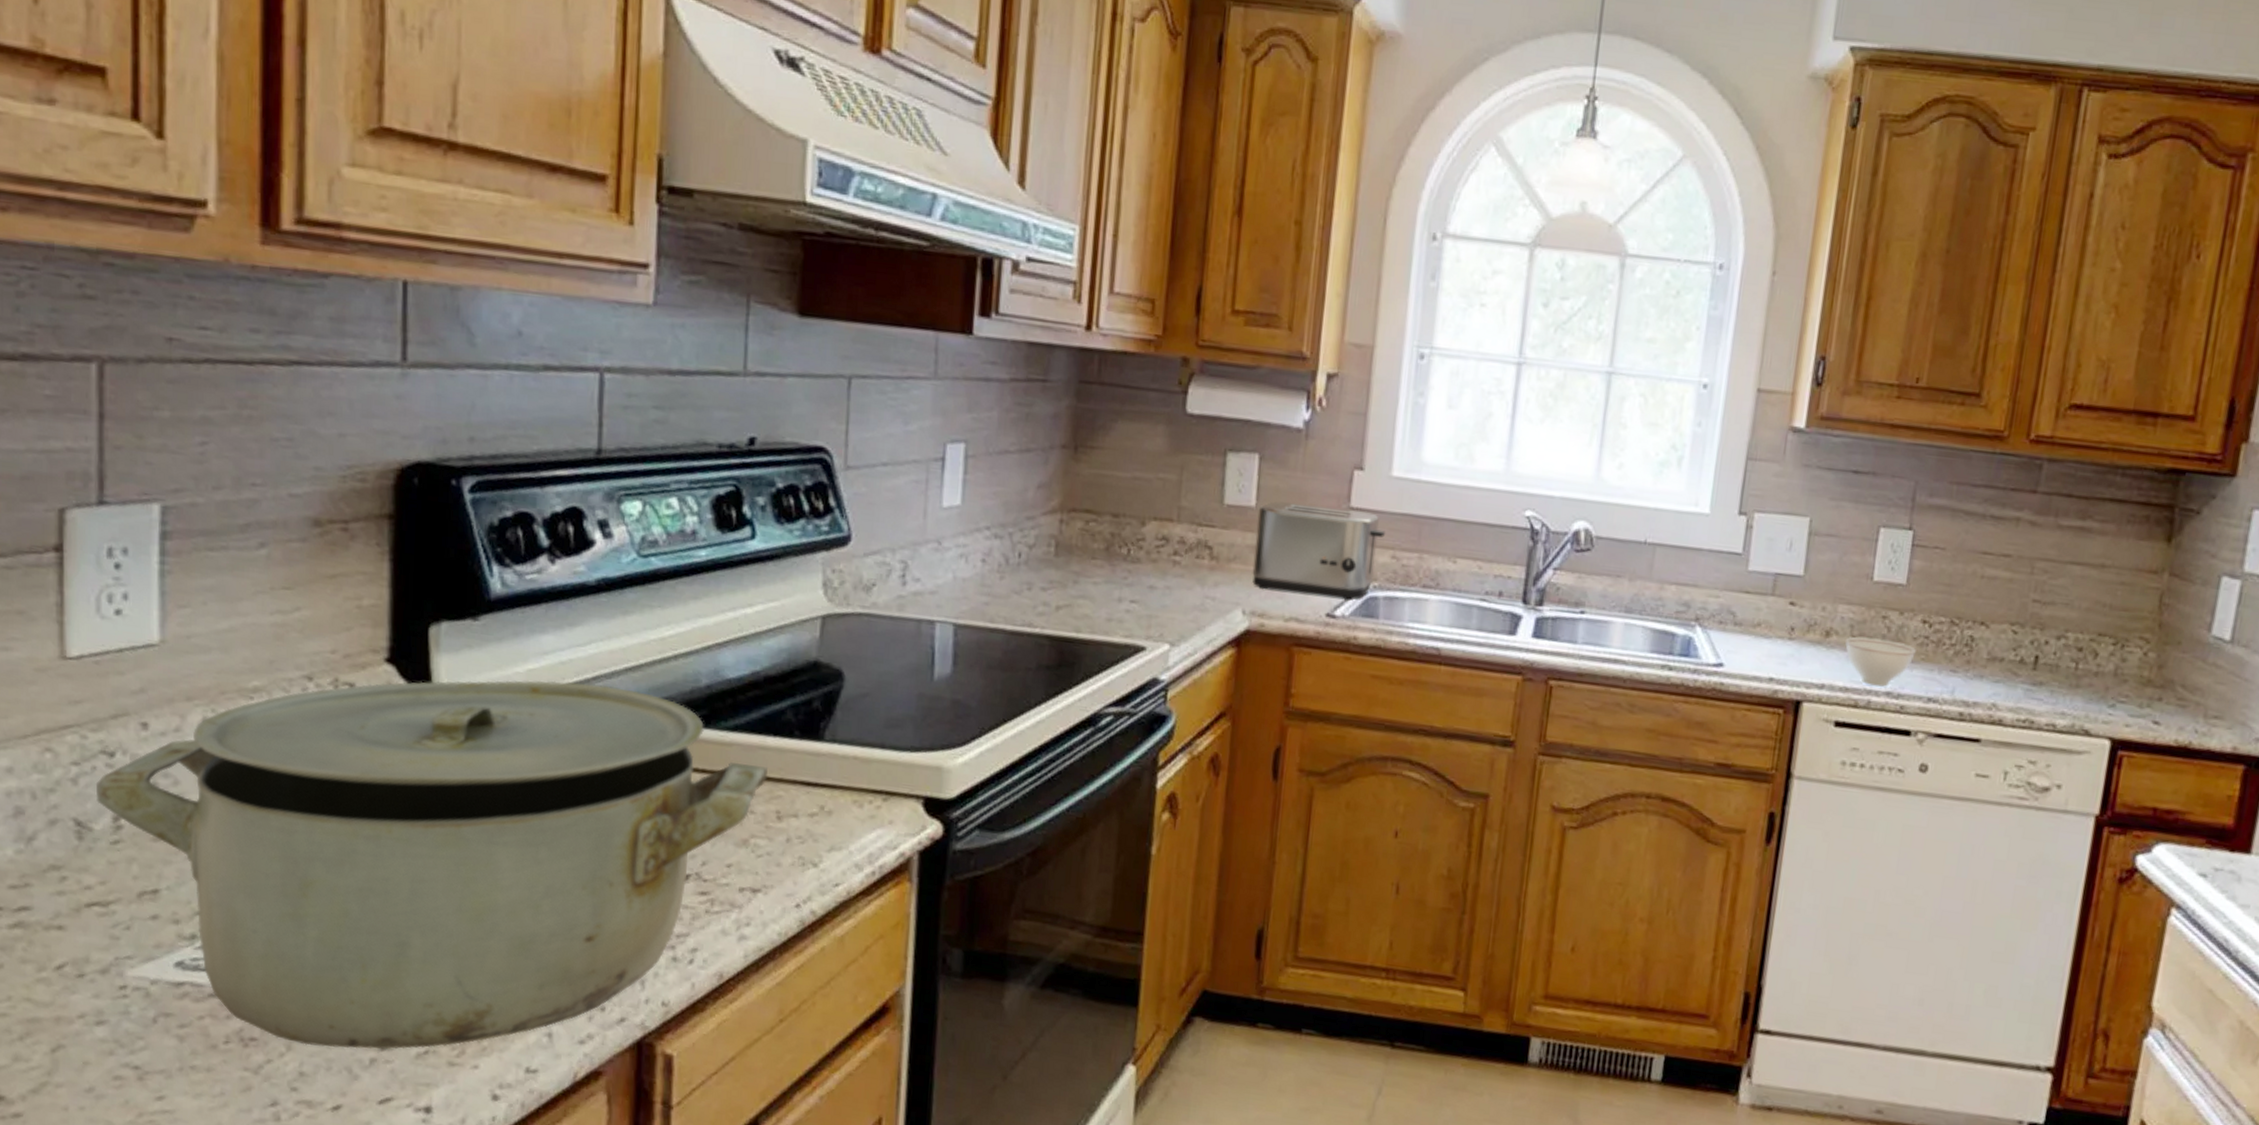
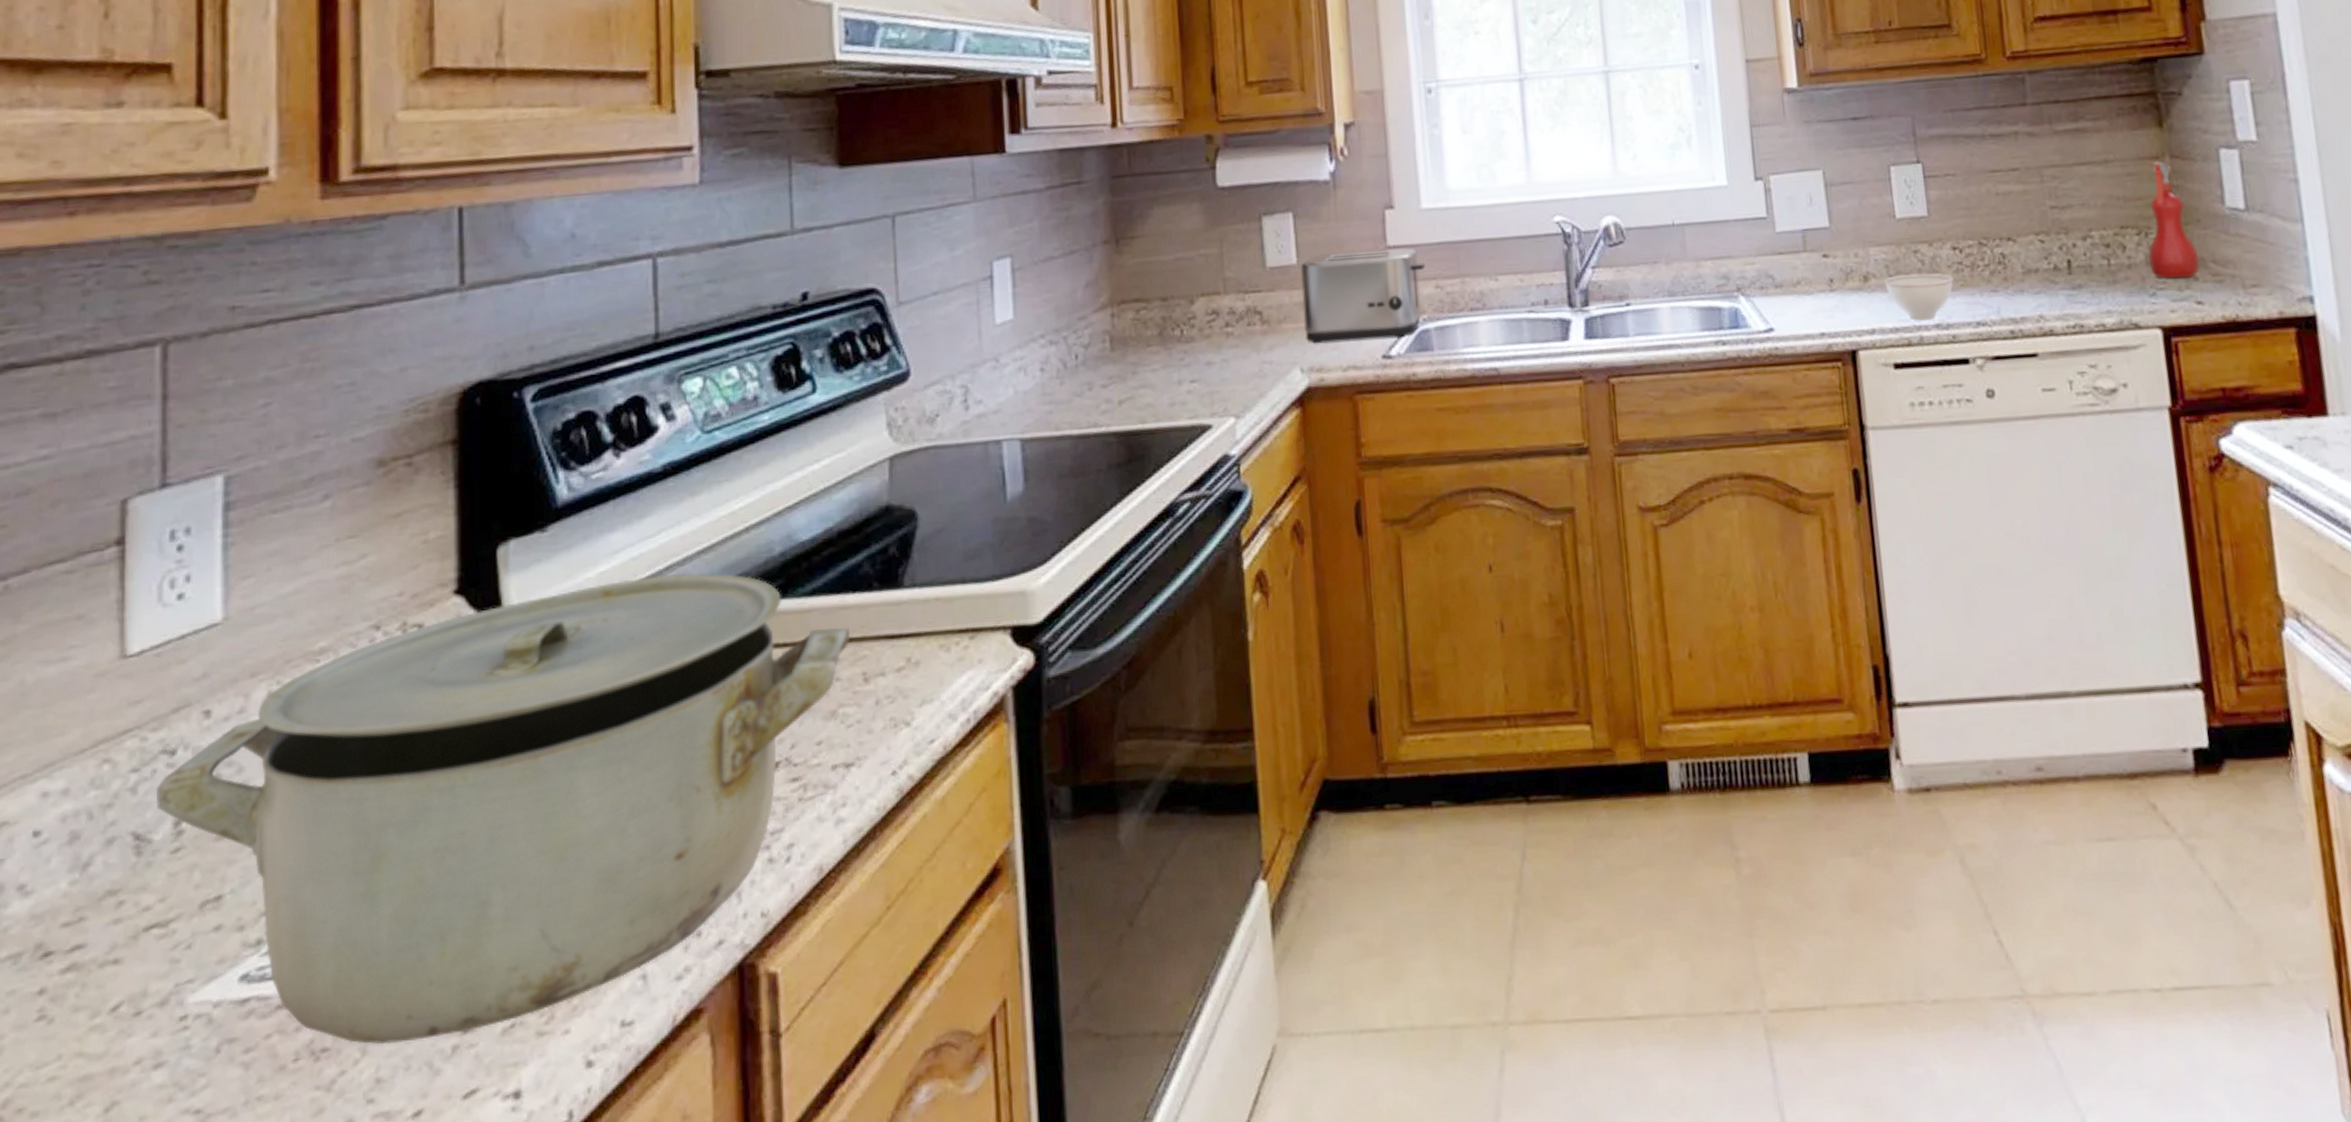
spray bottle: none [2116,575,2170,697] -> present [2148,161,2200,279]

